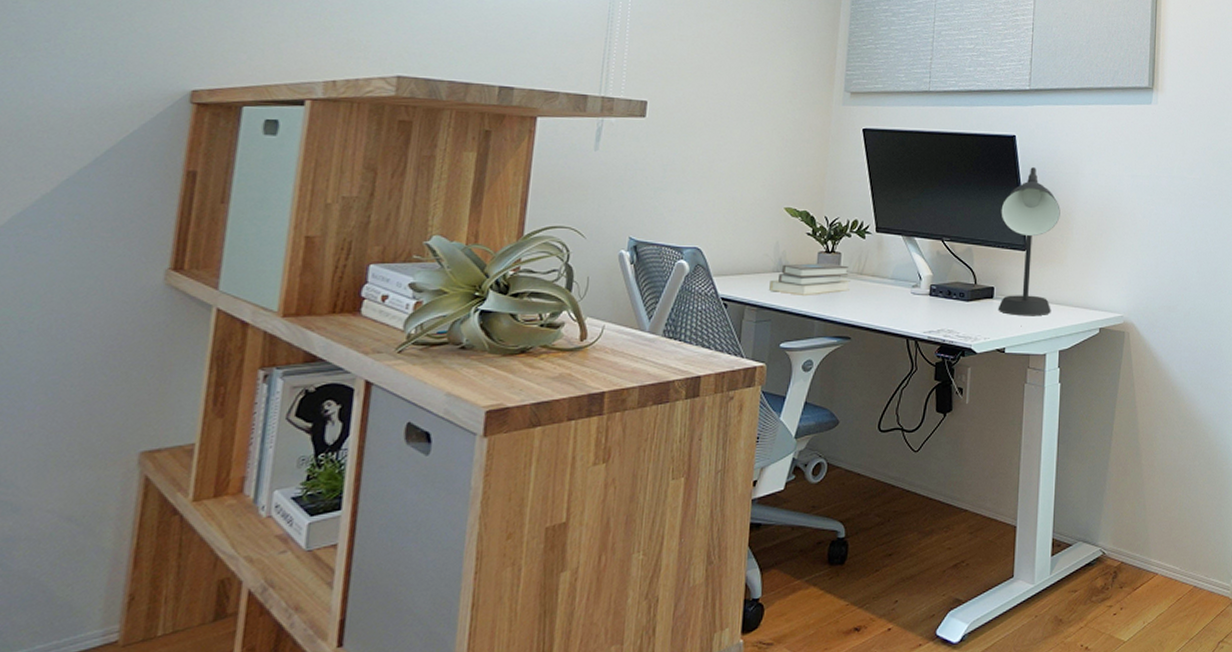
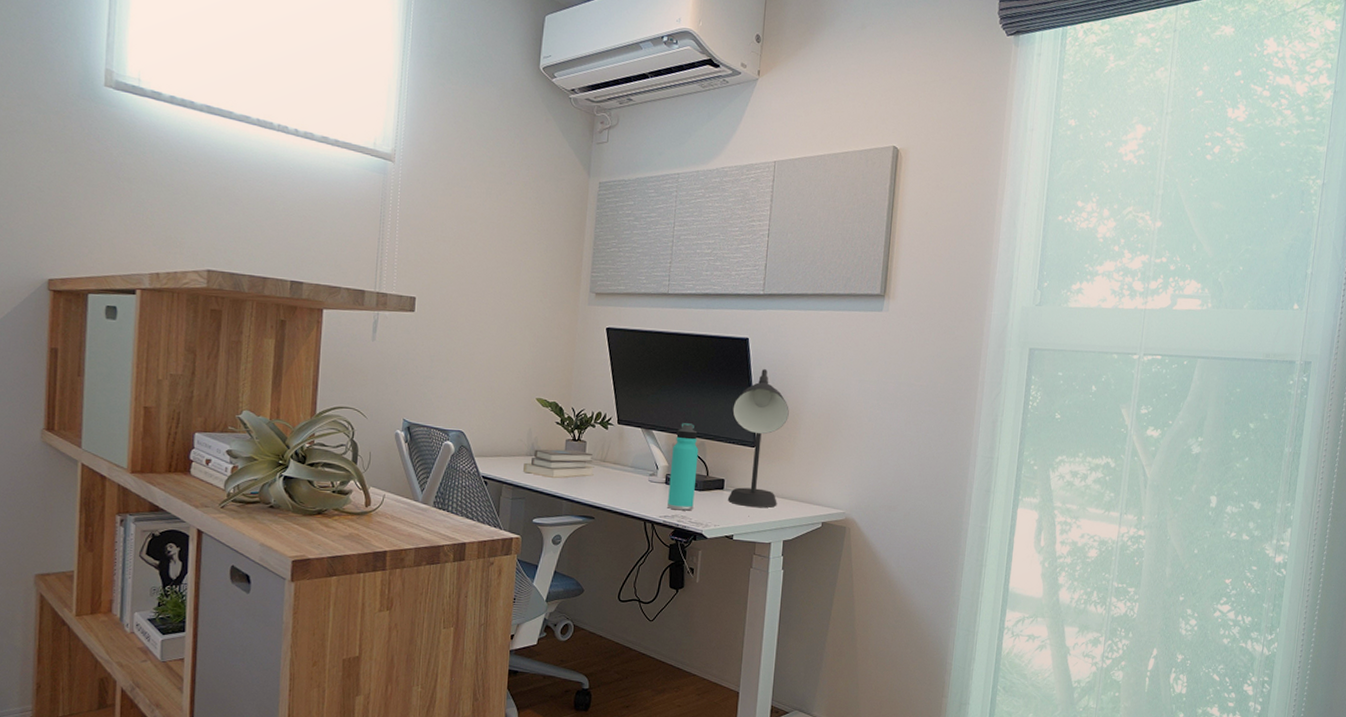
thermos bottle: none [932,228,965,324] -> present [667,423,699,511]

